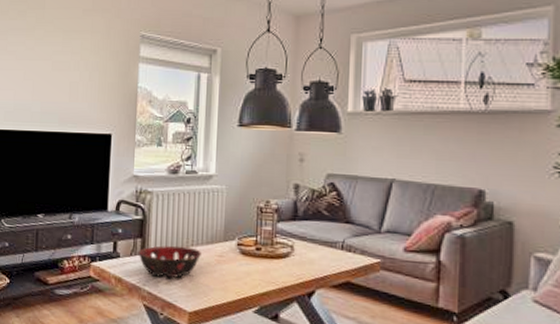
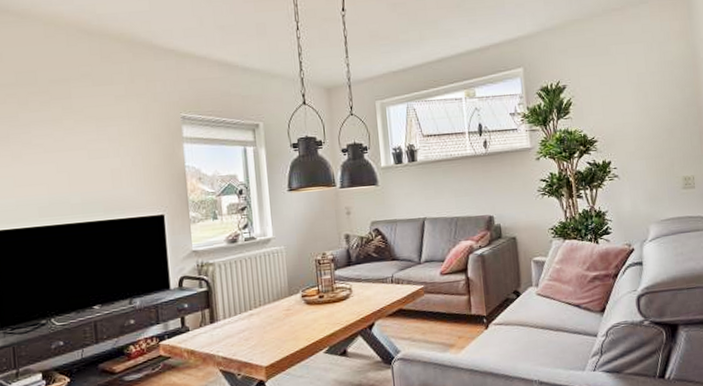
decorative bowl: present [138,245,201,278] -> none [207,307,270,342]

